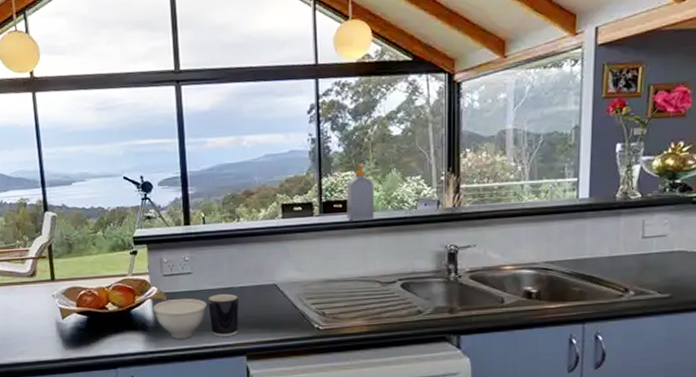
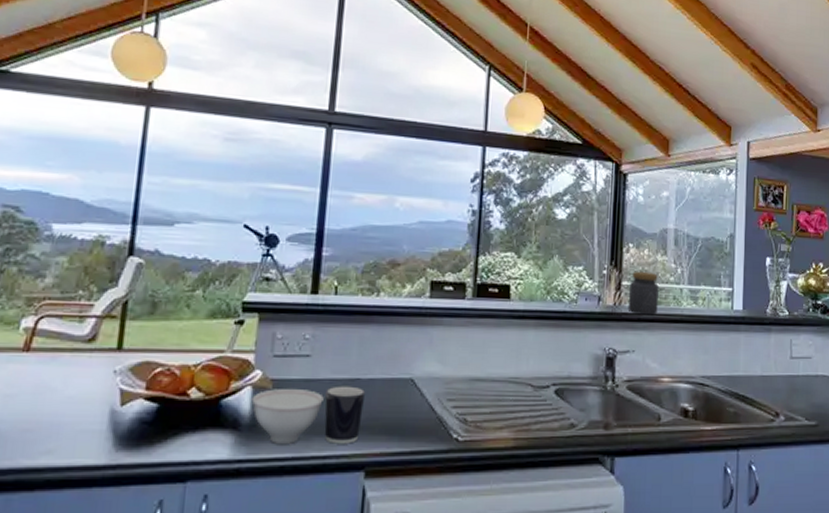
soap bottle: present [346,163,375,222] -> none [502,244,535,311]
jar: none [467,172,498,213] -> present [627,271,659,315]

